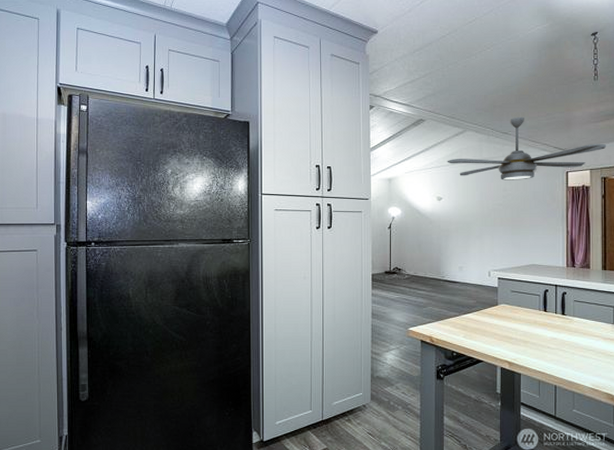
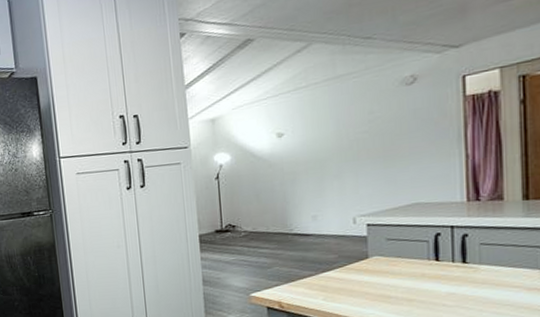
ceiling fan: present [447,116,606,180] -> none [287,11,525,103]

